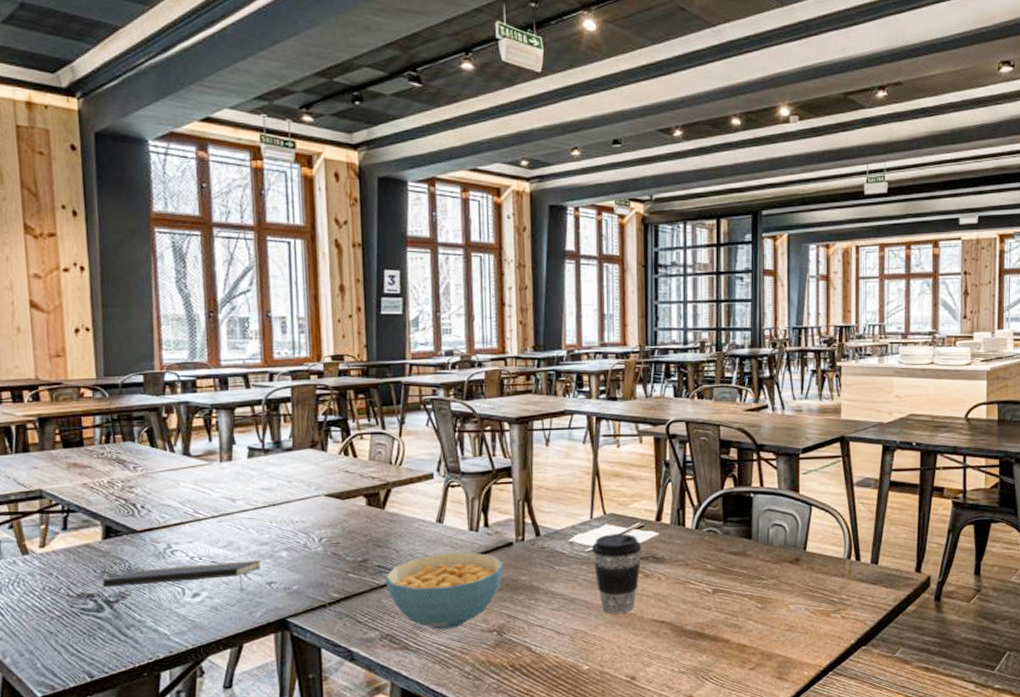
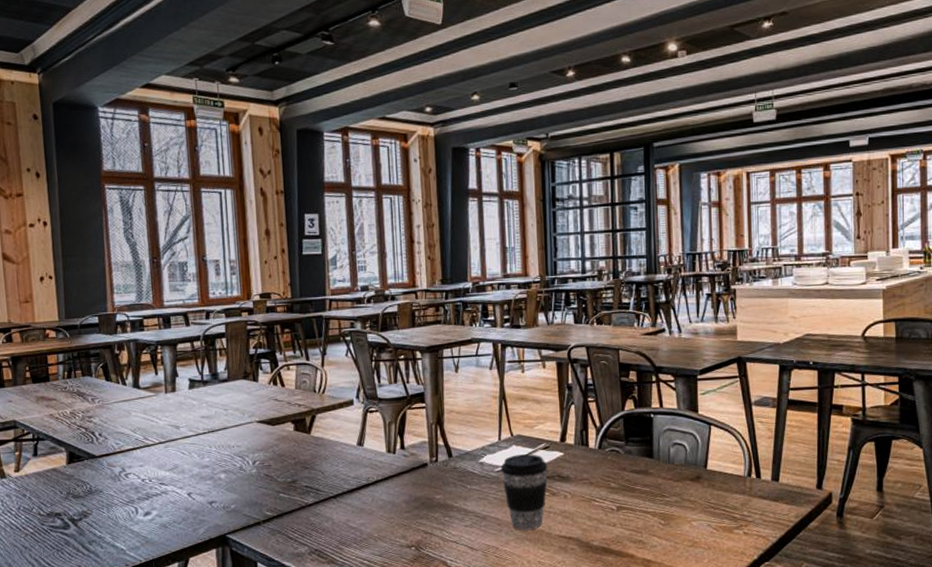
notepad: present [102,560,262,590] -> none [67,482,204,509]
cereal bowl: present [385,552,504,630] -> none [312,473,420,545]

